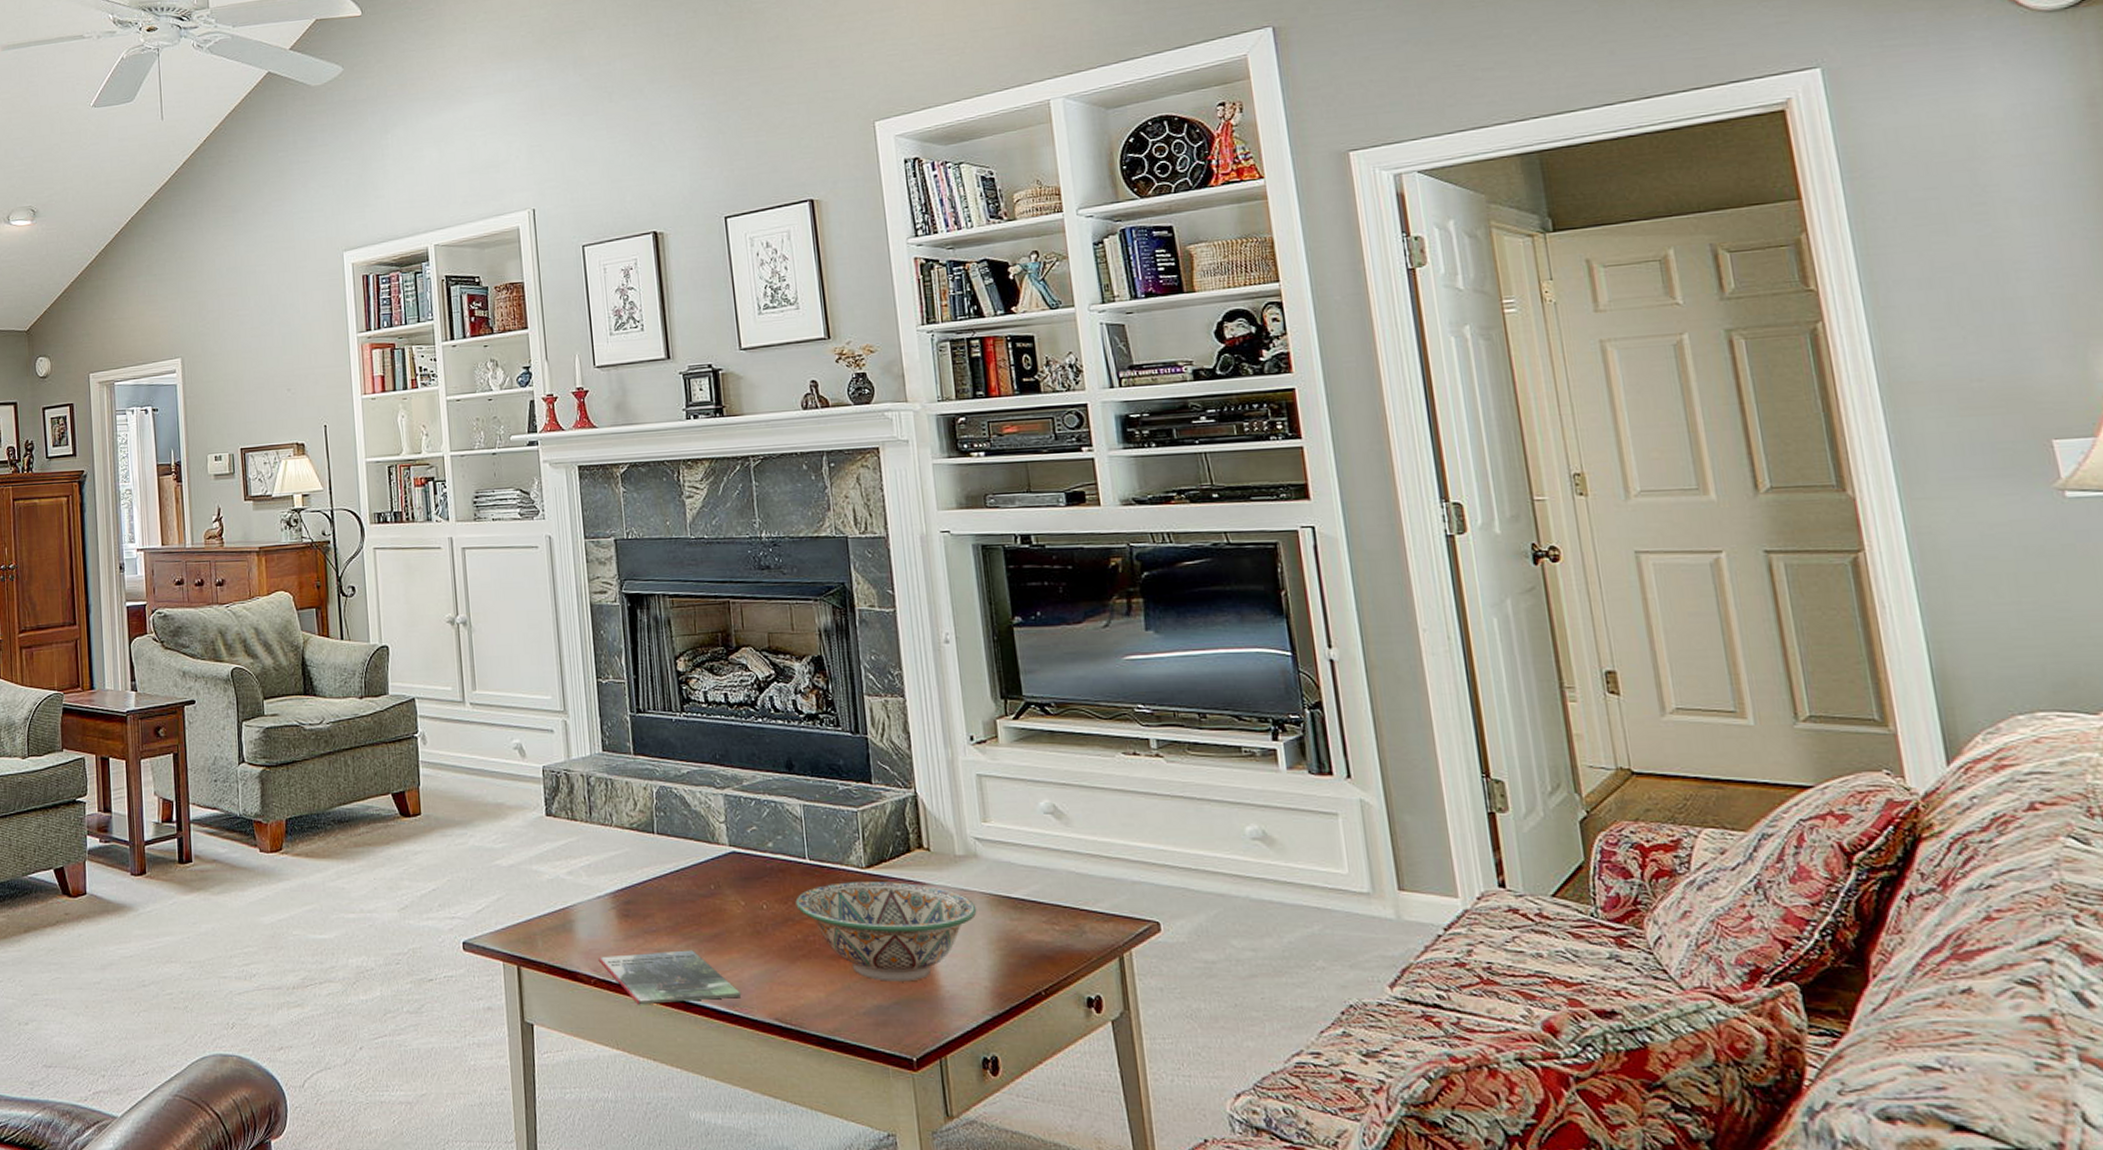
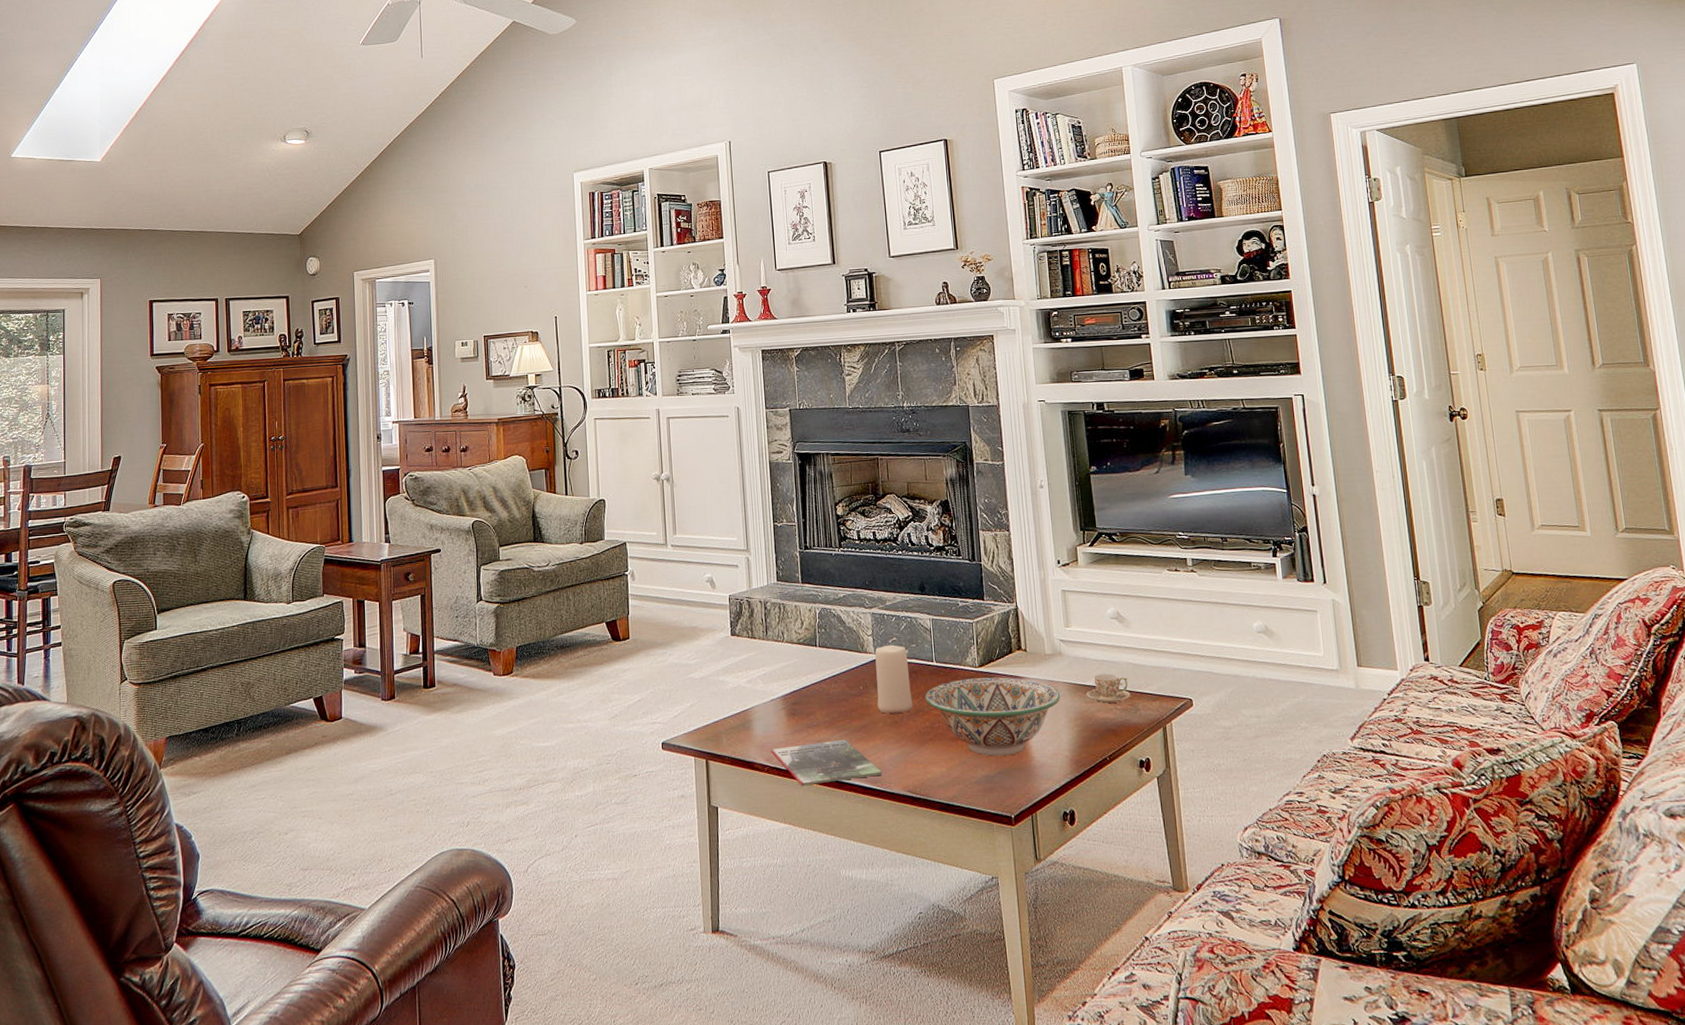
candle: none [729,835,780,922] -> present [875,644,913,714]
teacup: none [1011,884,1074,922] -> present [1086,673,1131,703]

